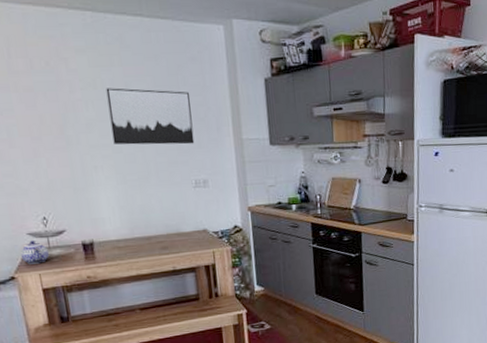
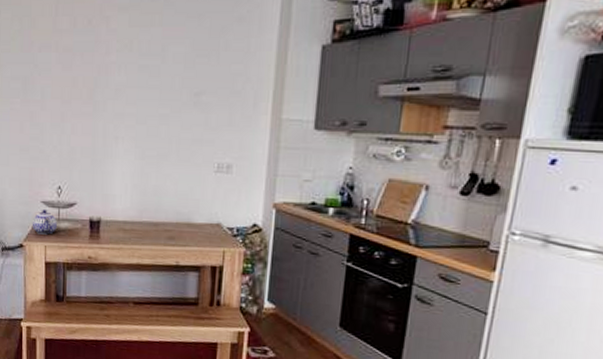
wall art: present [106,88,195,145] -> none [139,50,229,121]

